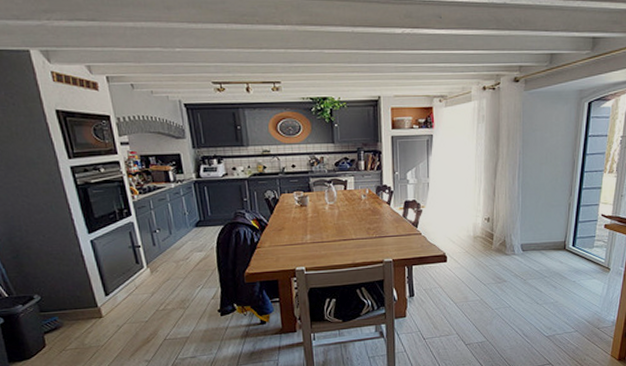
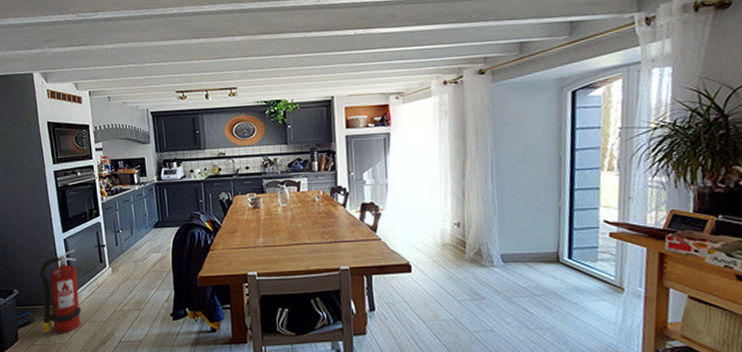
fire extinguisher: none [63,251,119,337] -> present [39,249,81,334]

